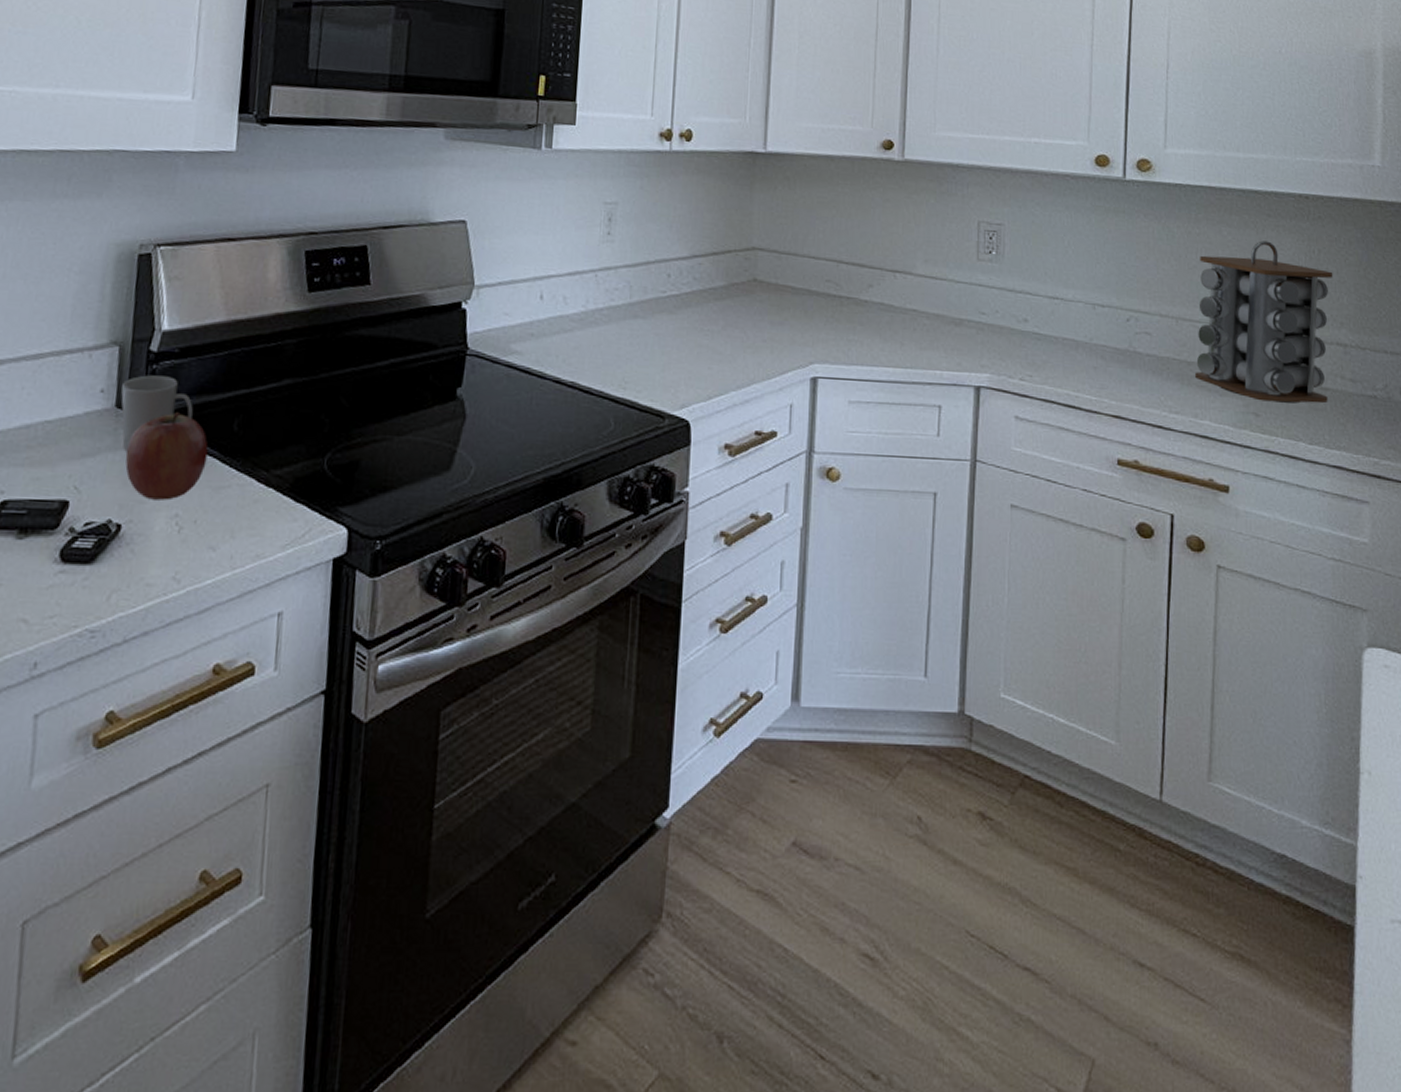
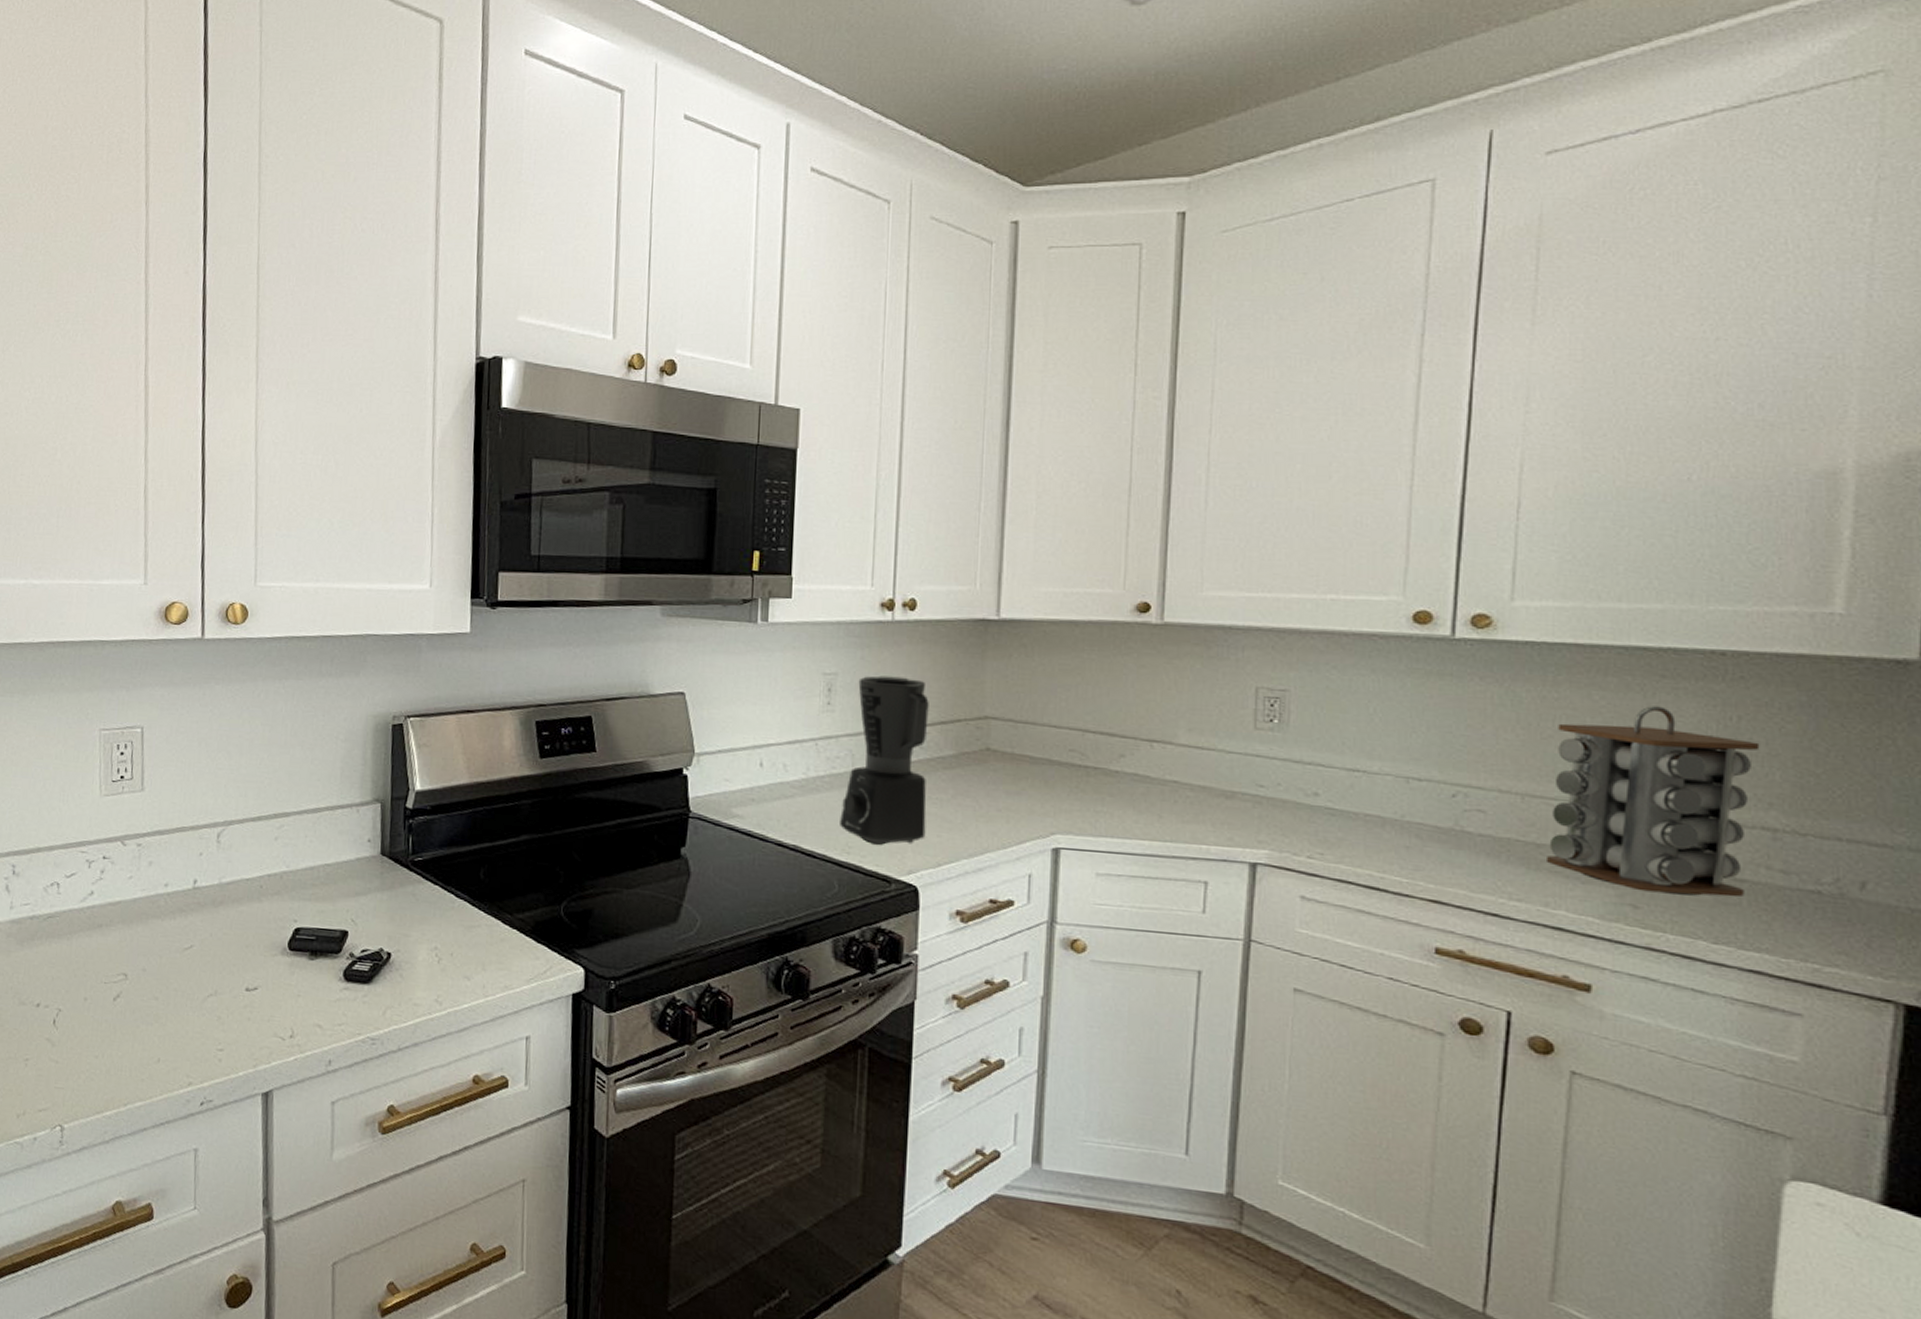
mug: present [121,375,193,452] -> none [385,828,445,893]
fruit: present [125,412,209,500] -> none [391,860,460,935]
blender: none [617,205,703,381] -> present [840,675,929,846]

